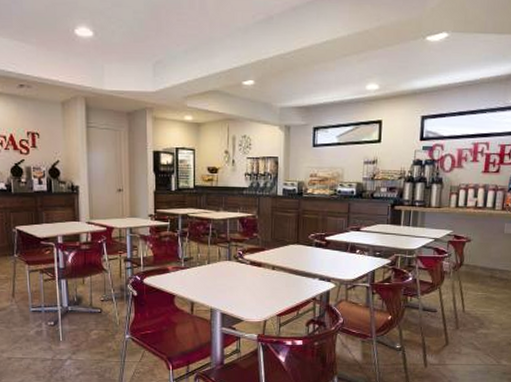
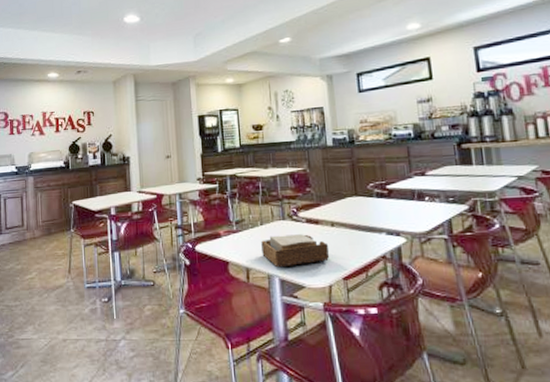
napkin holder: none [207,274,268,303] -> present [261,234,330,268]

